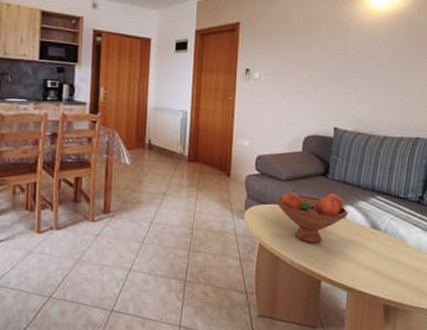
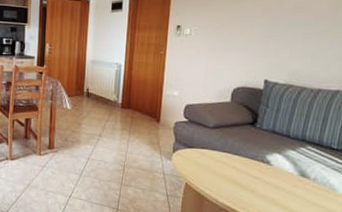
fruit bowl: present [275,192,348,243] -> none [202,139,276,186]

